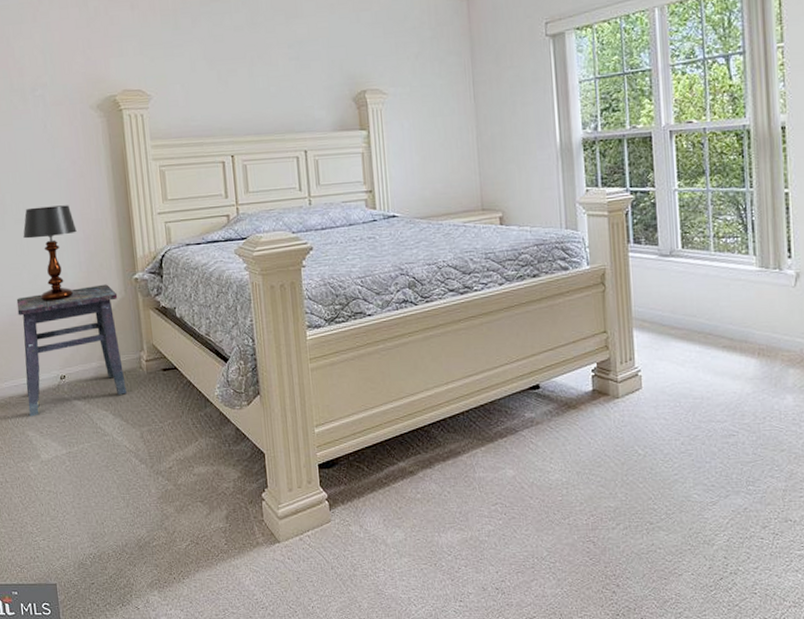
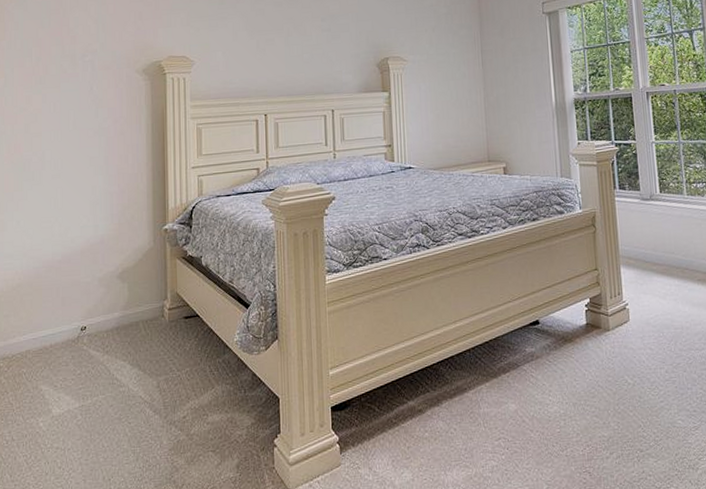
side table: present [16,284,127,417] -> none [44,235,147,370]
table lamp: present [23,205,77,302] -> none [59,161,112,254]

